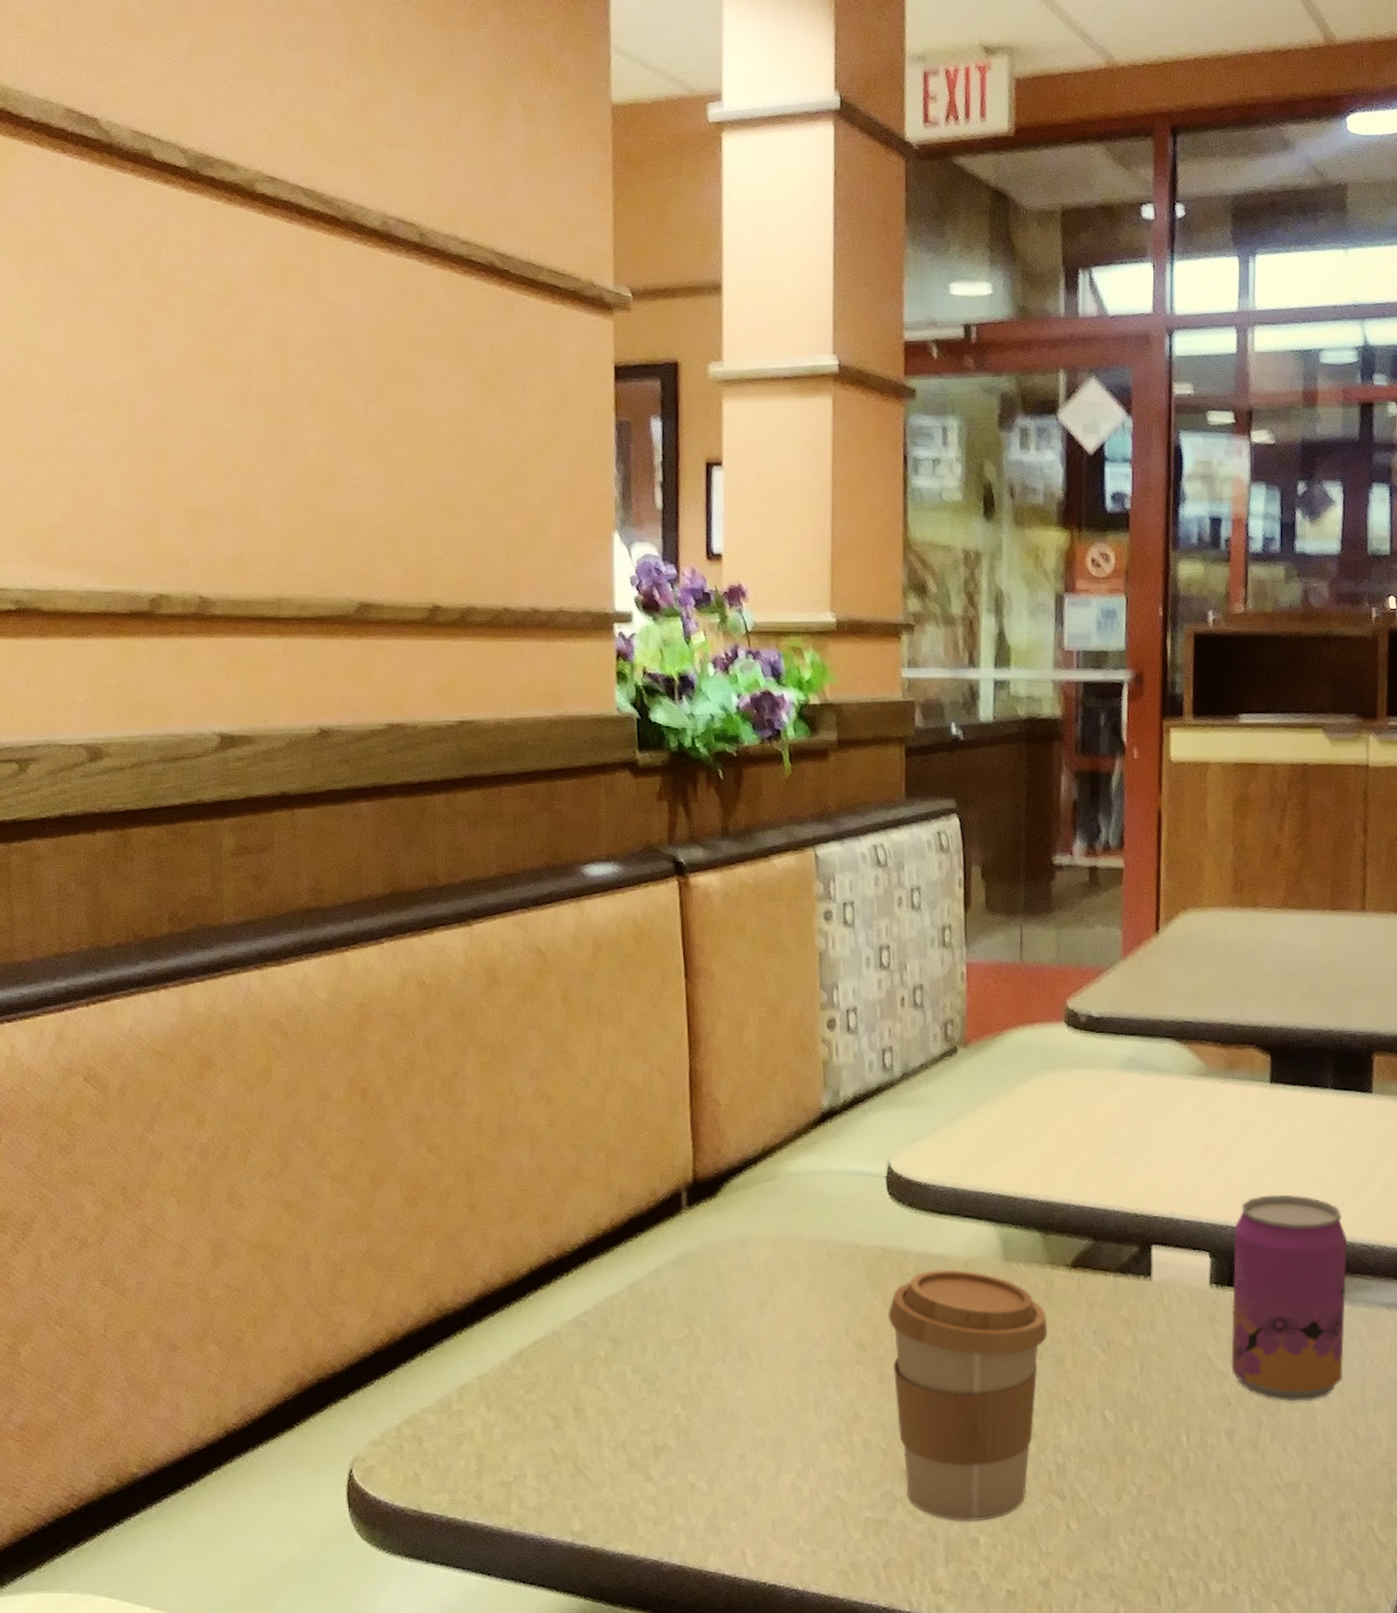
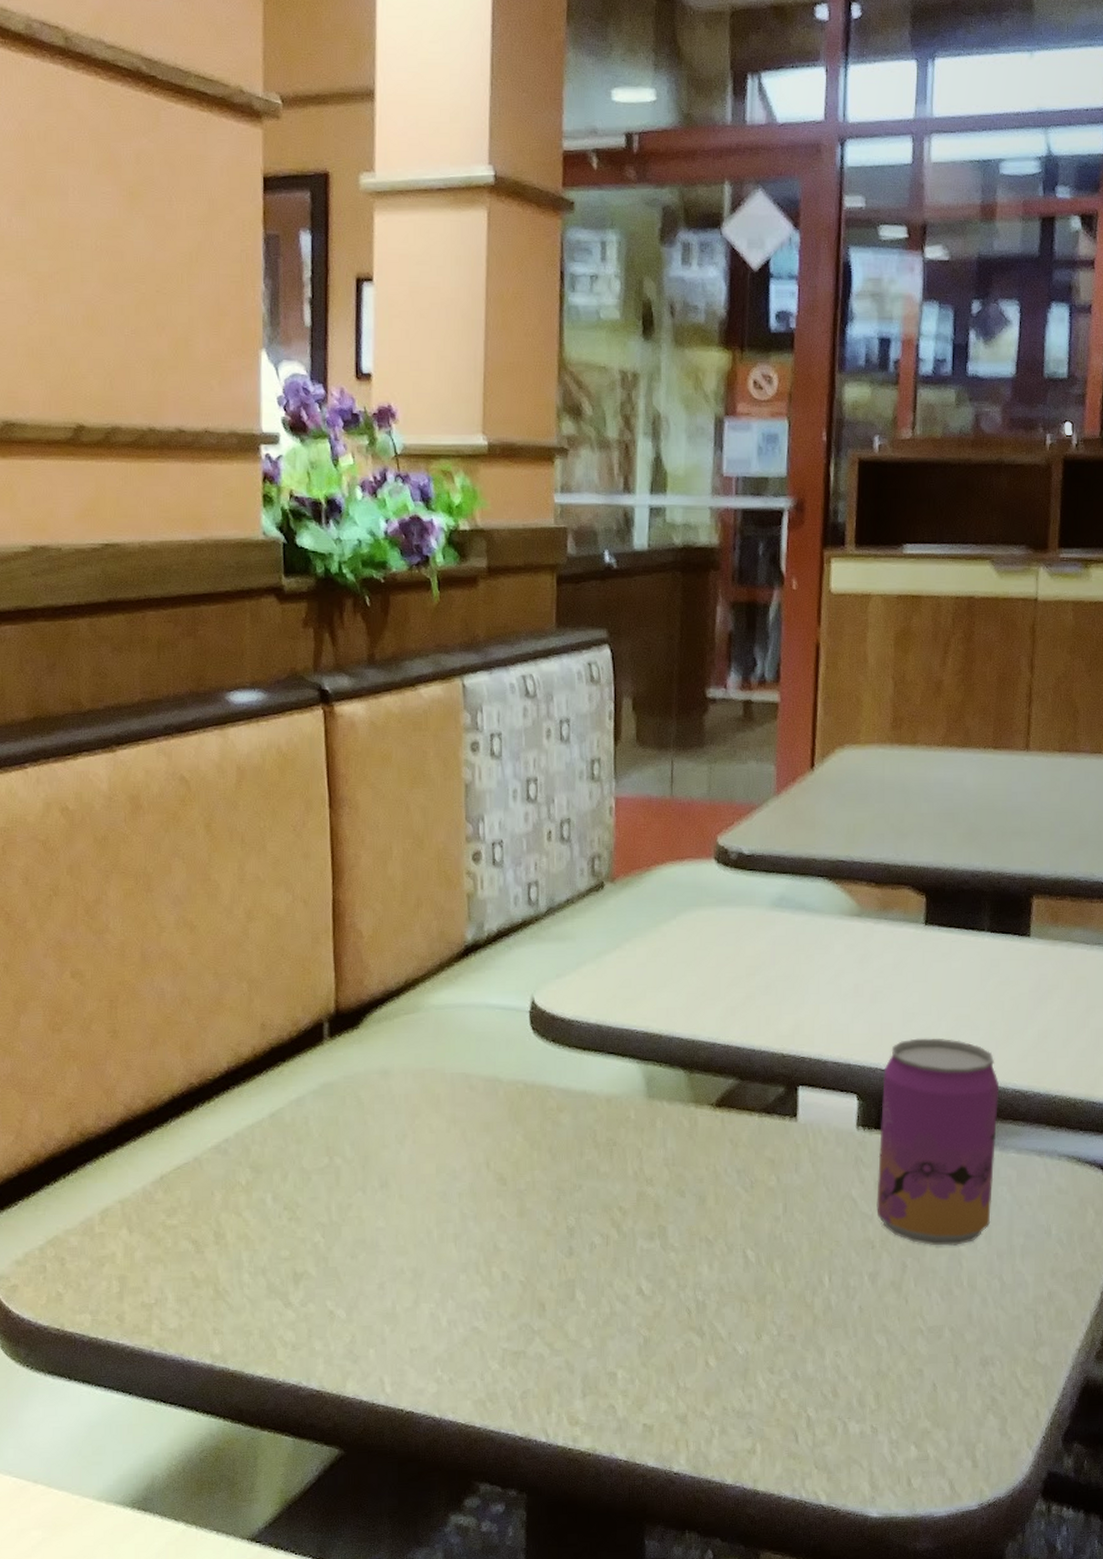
coffee cup: present [888,1269,1048,1522] -> none [529,1105,691,1356]

